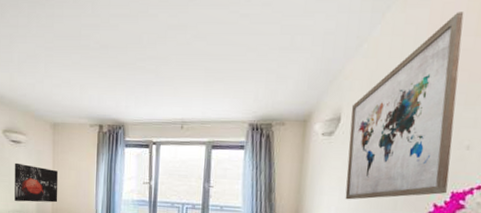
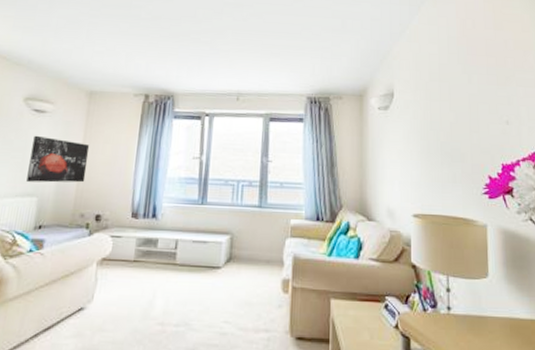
wall art: present [345,12,464,200] -> none [402,10,499,173]

